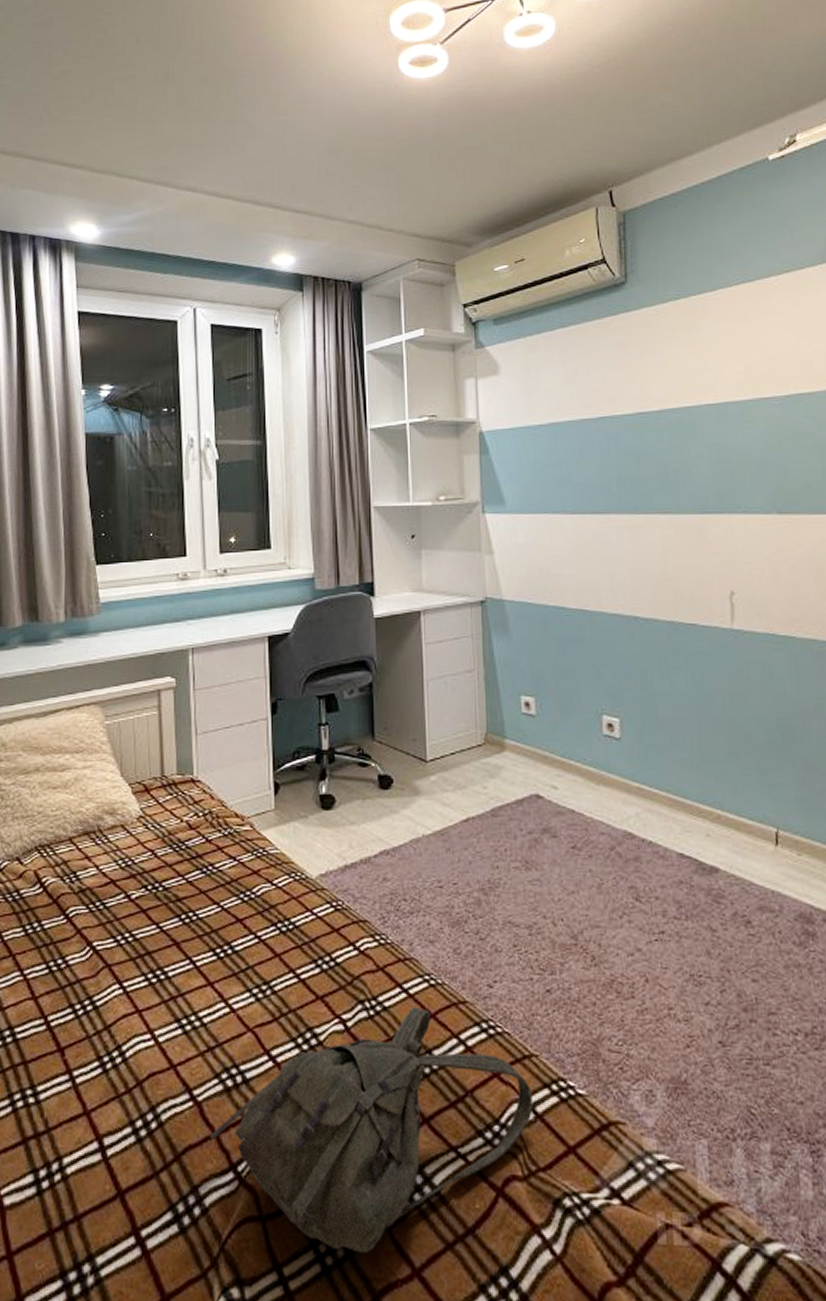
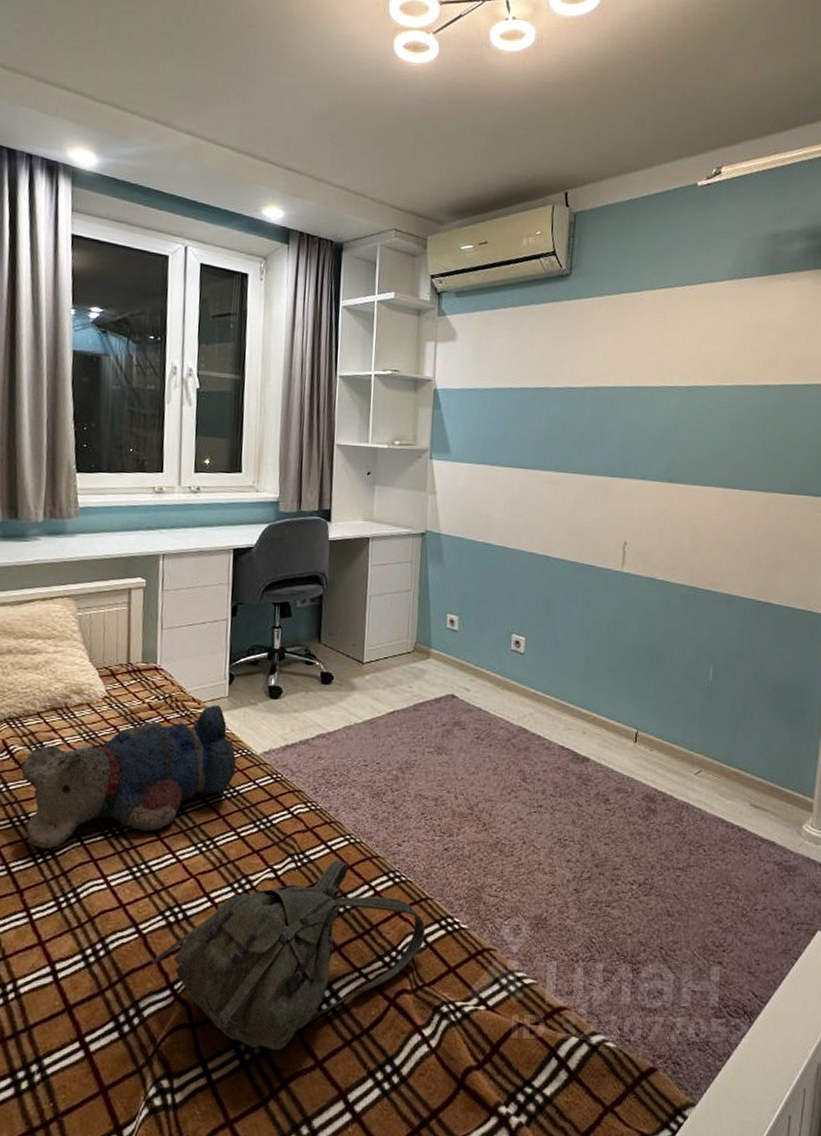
teddy bear: none [55,820,291,998] -> present [21,705,238,849]

